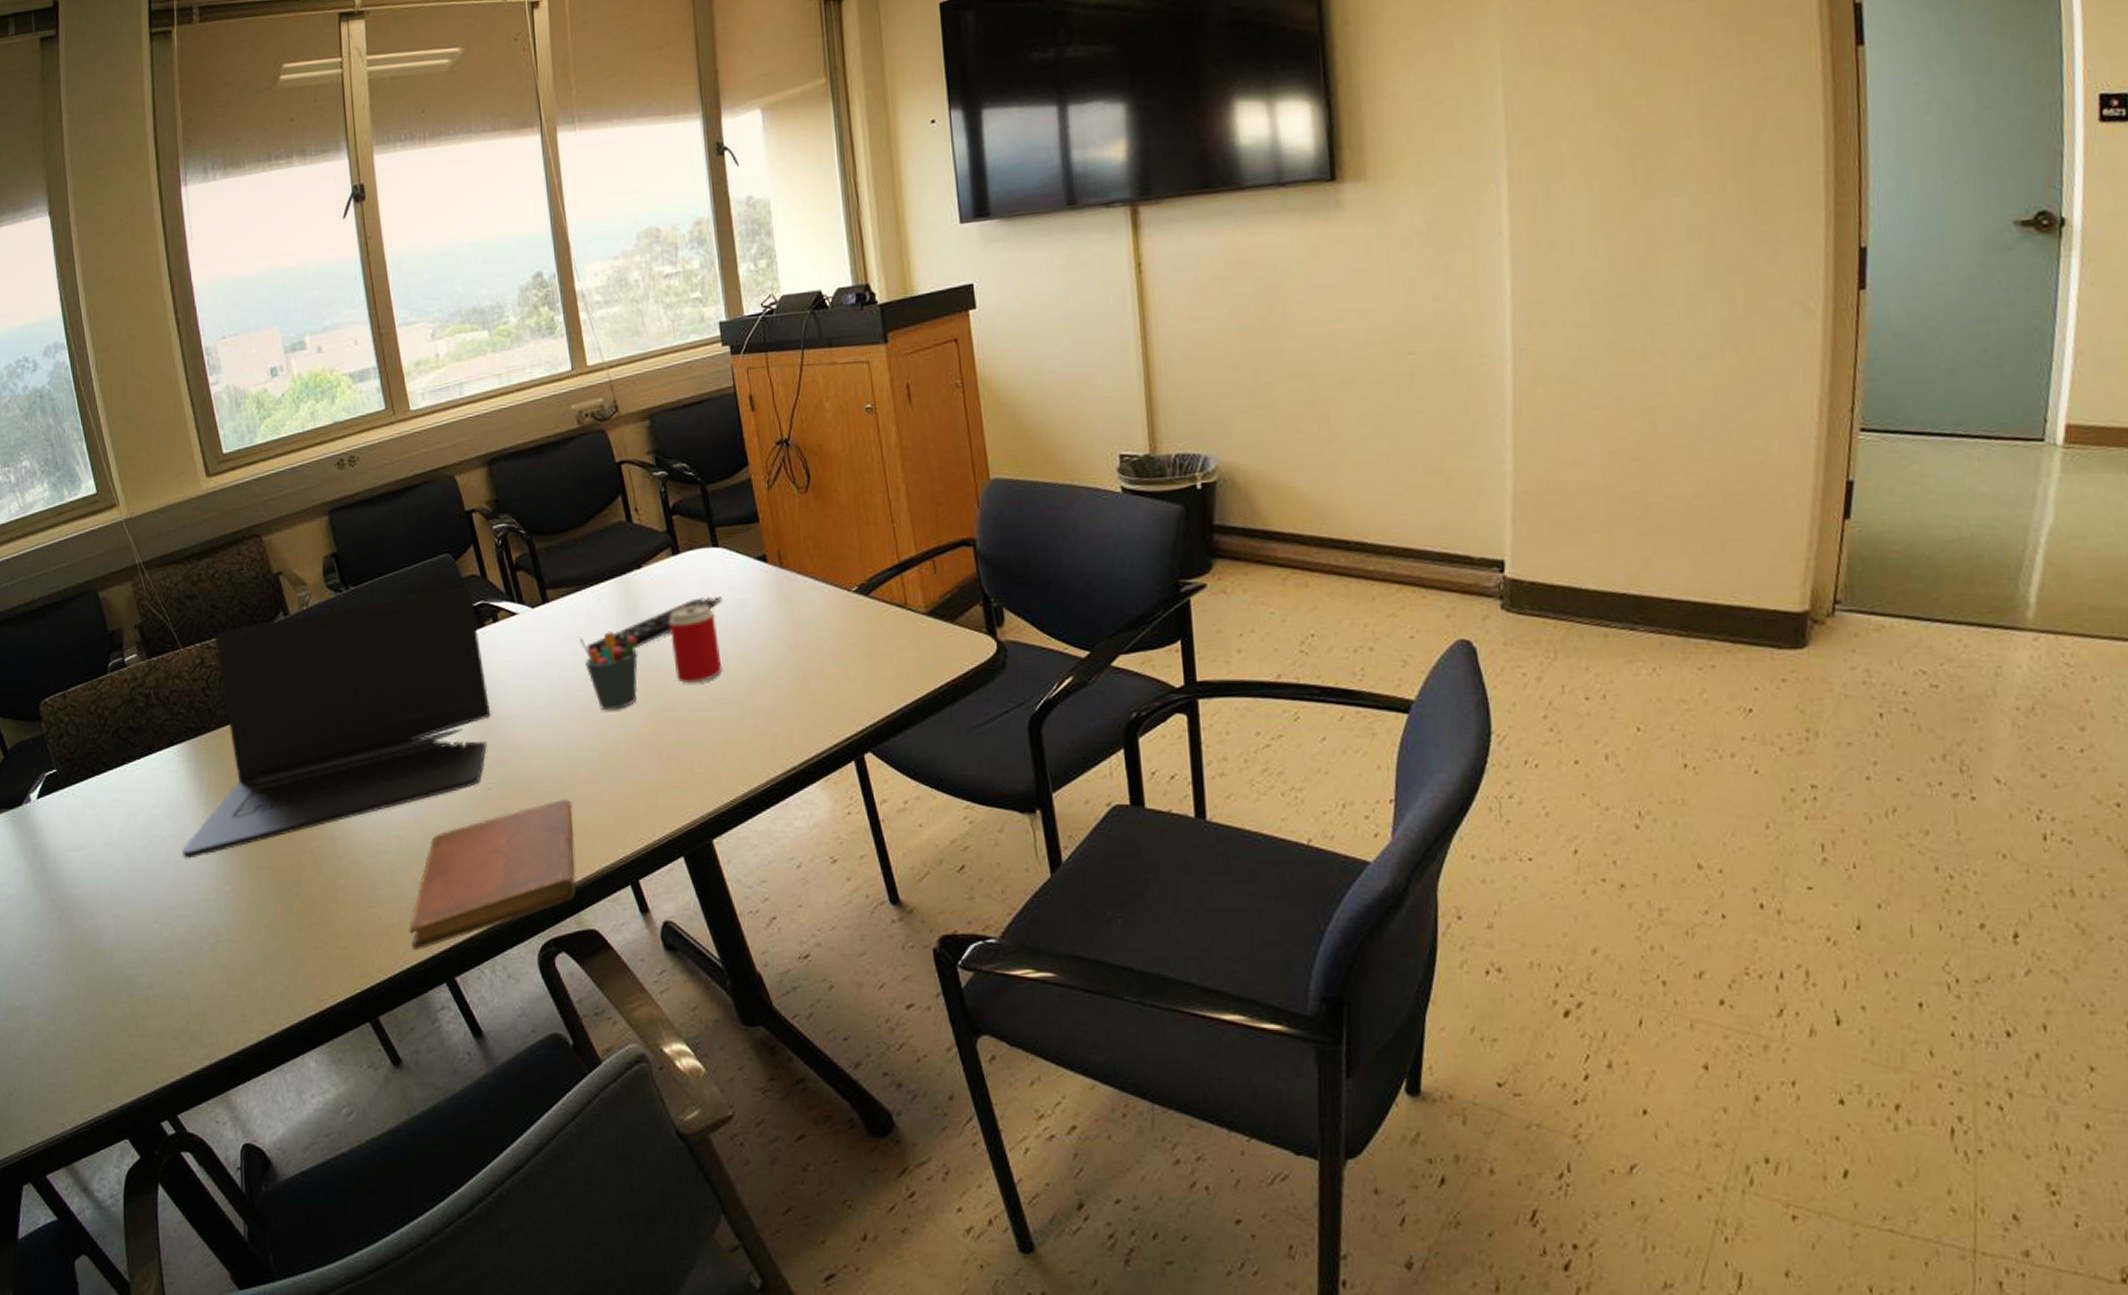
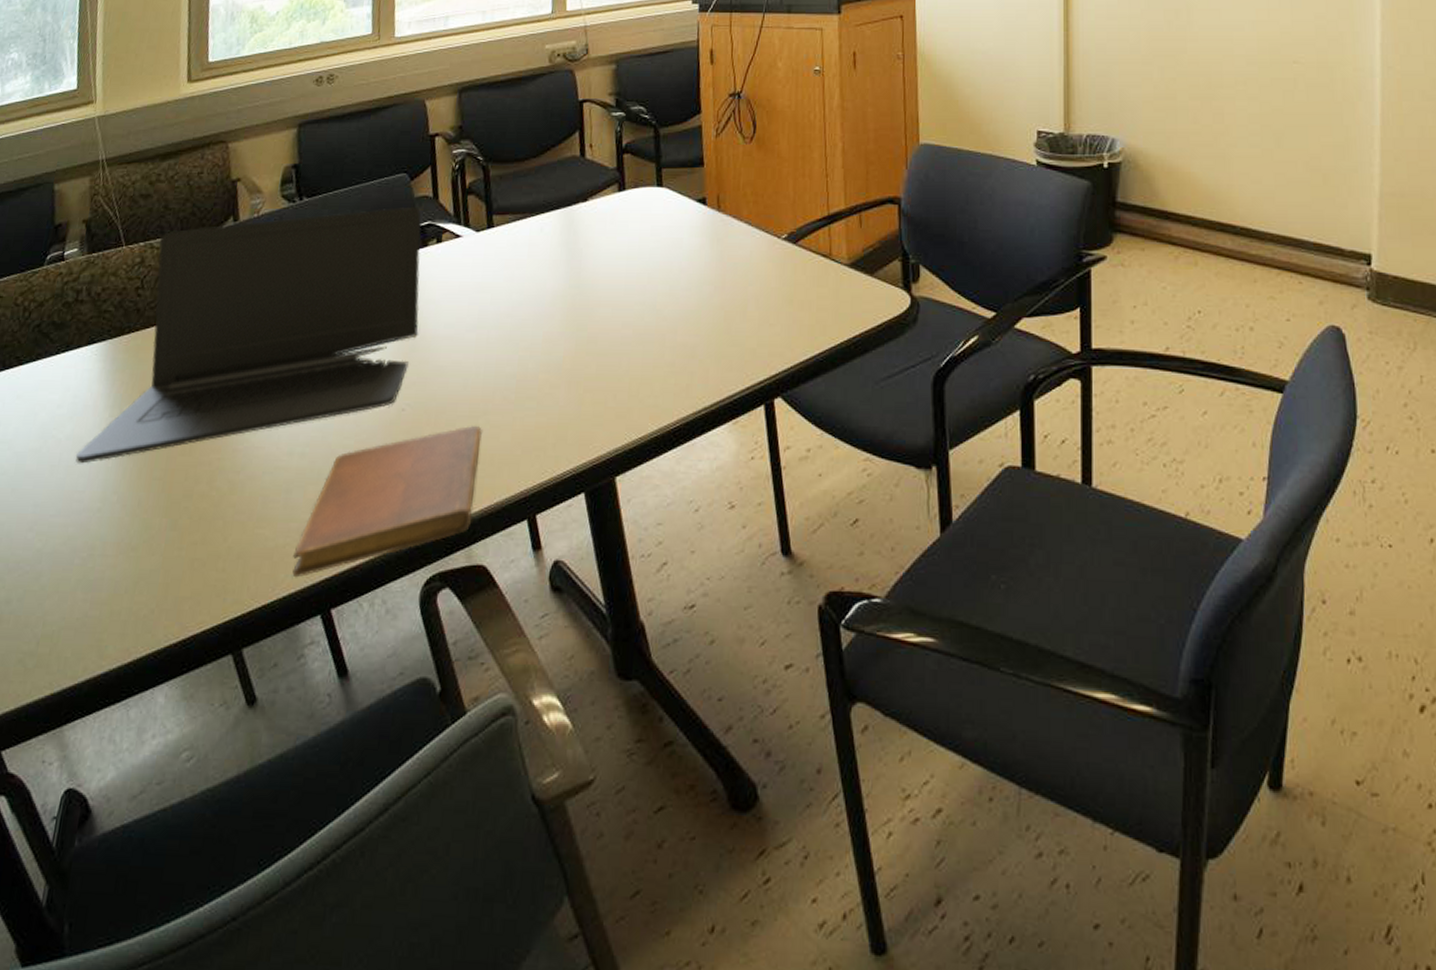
pen holder: present [579,632,638,711] -> none [517,261,573,338]
remote control: present [587,596,723,655] -> none [522,234,660,283]
beverage can: present [669,603,722,684] -> none [604,240,651,318]

